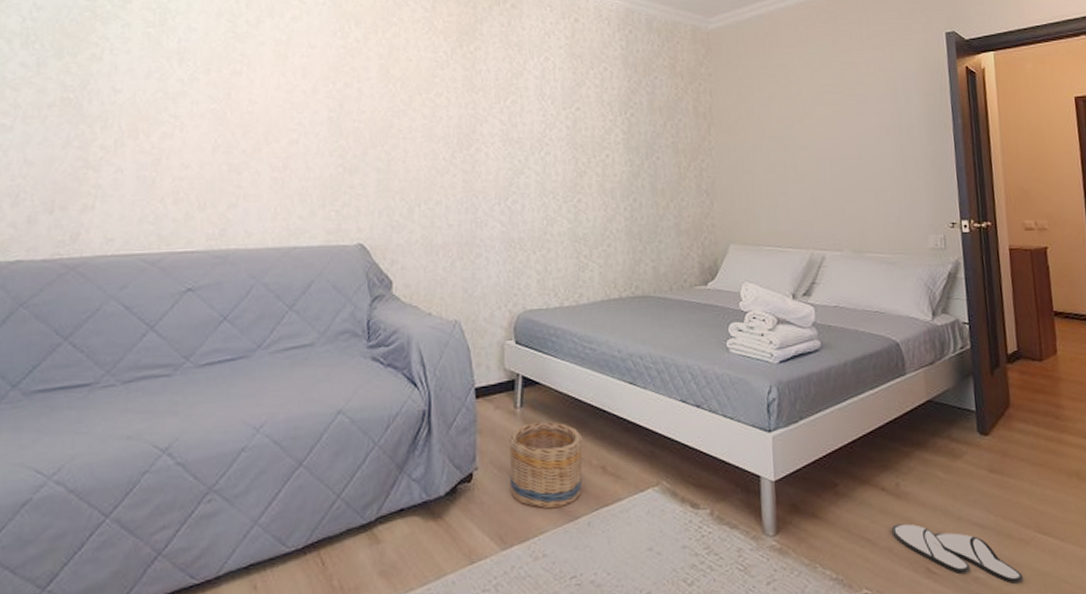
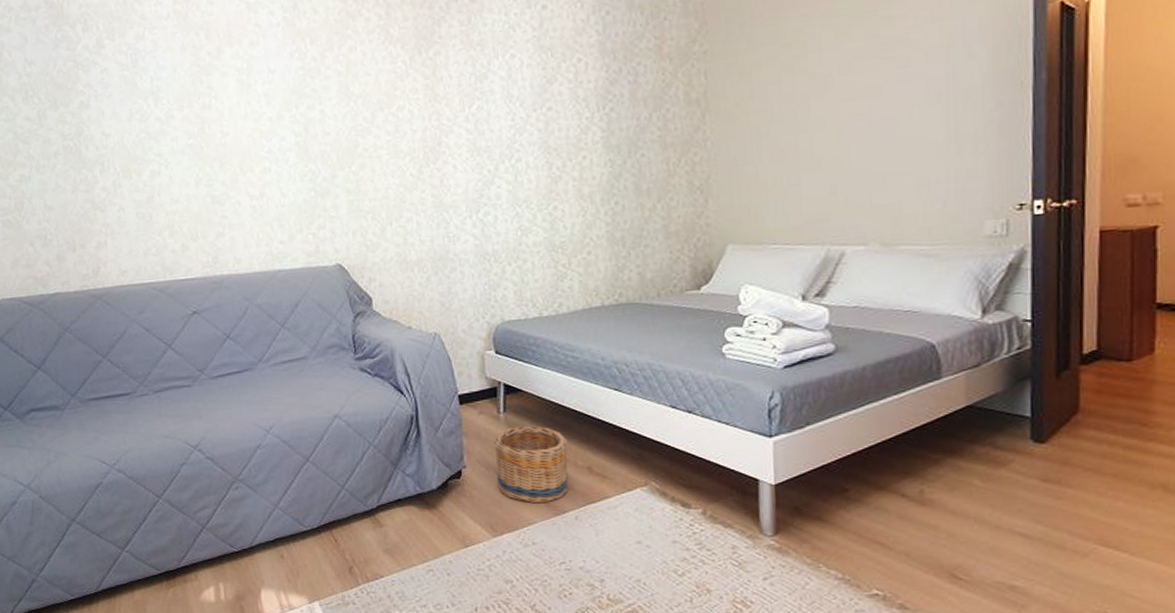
slippers: present [892,523,1024,584] -> none [912,530,1076,594]

